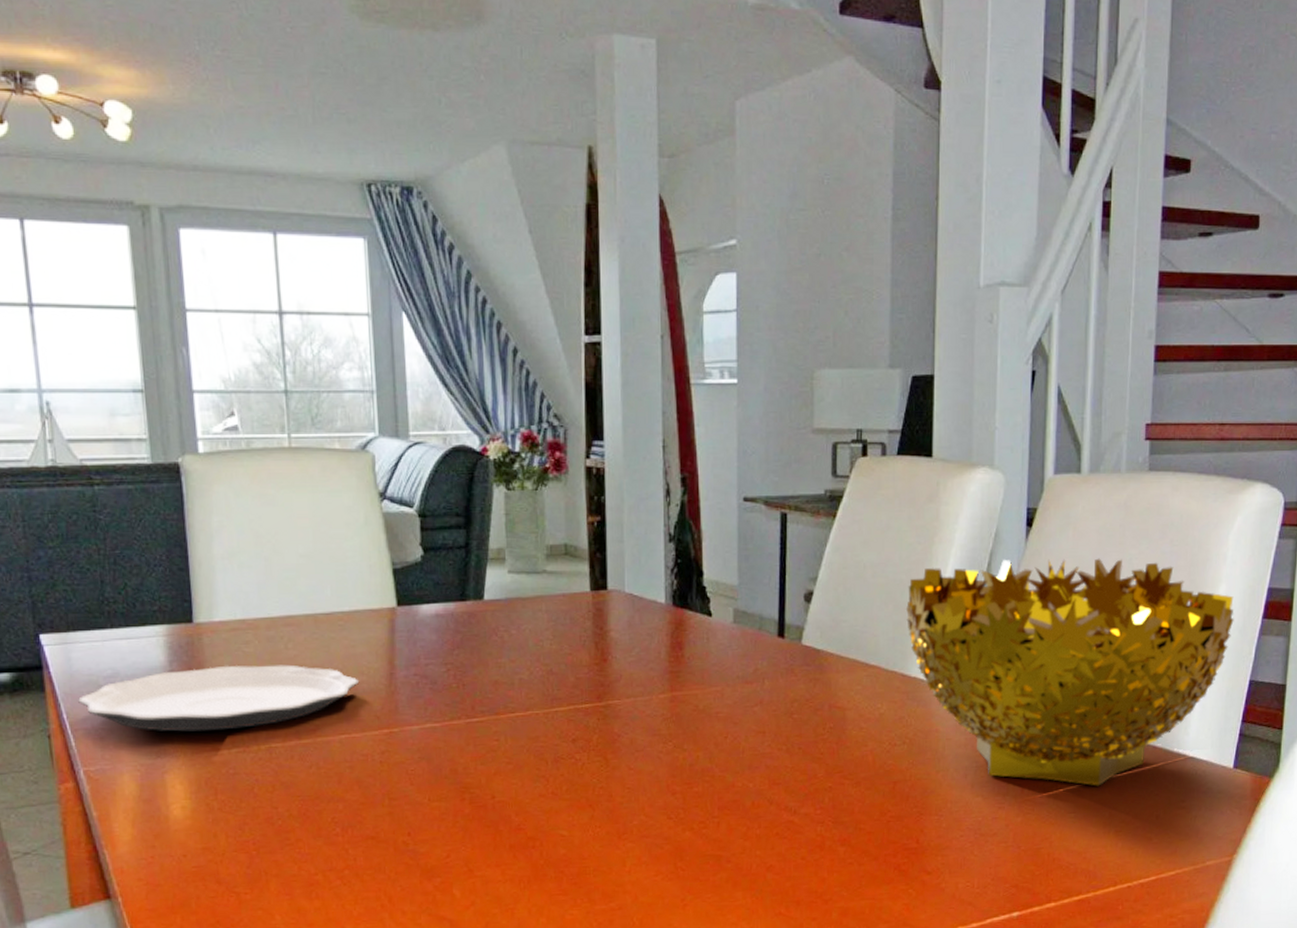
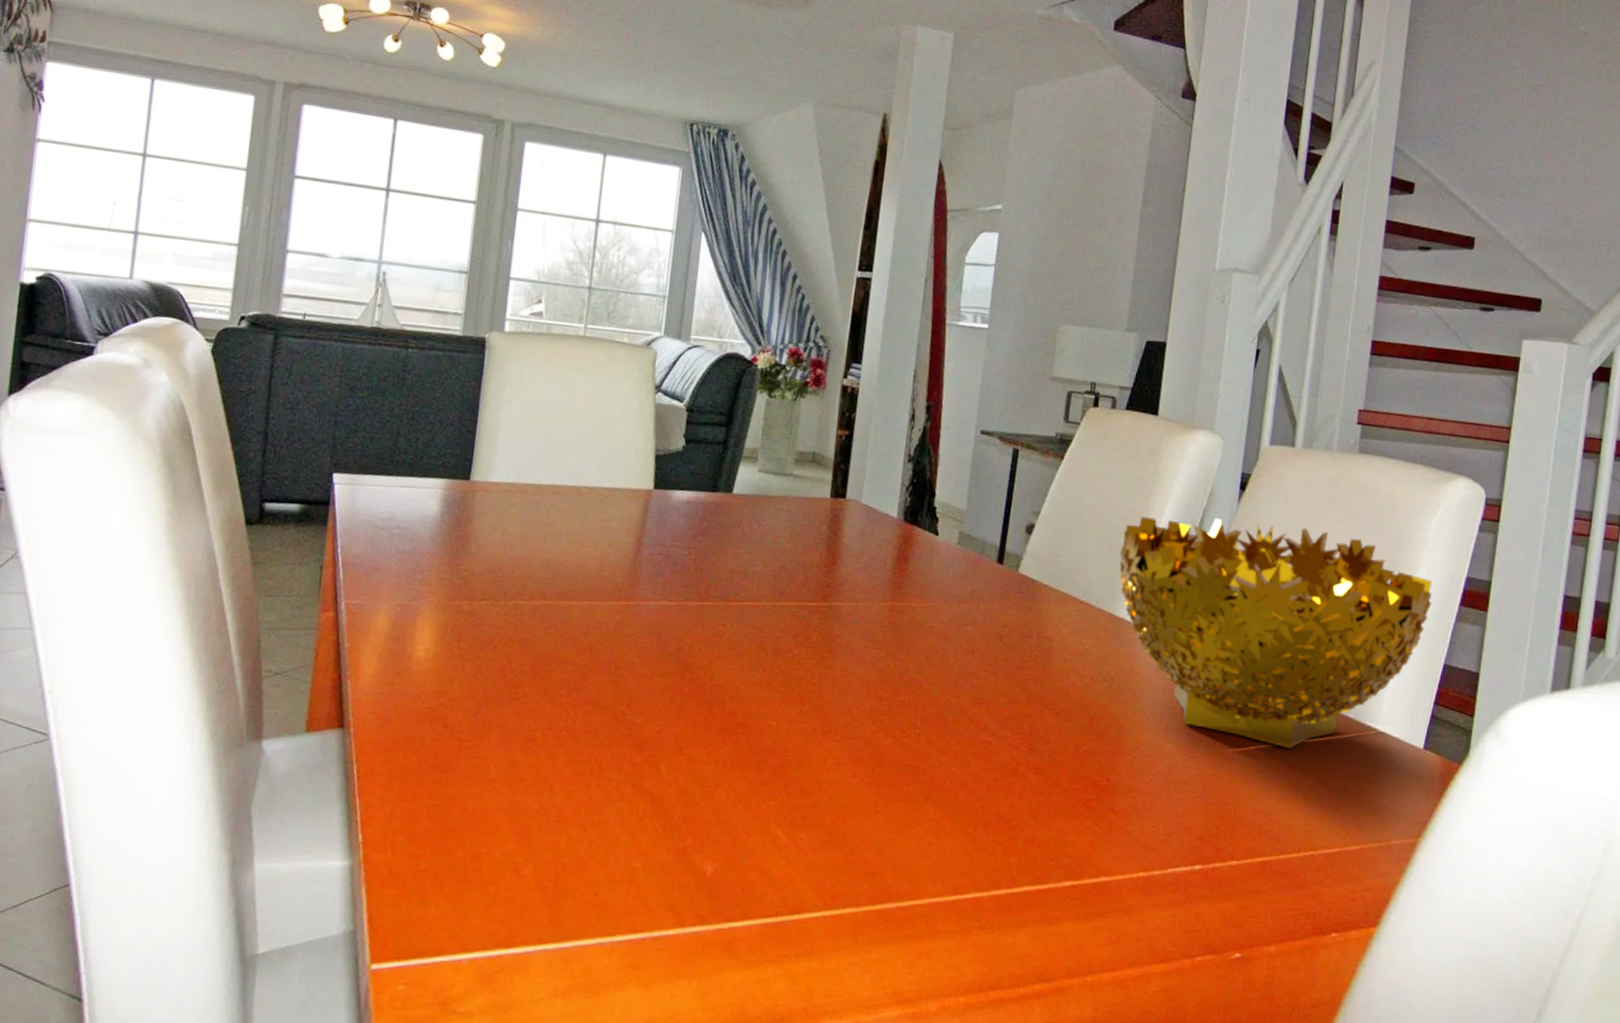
plate: present [78,664,359,732] -> none [354,522,607,583]

